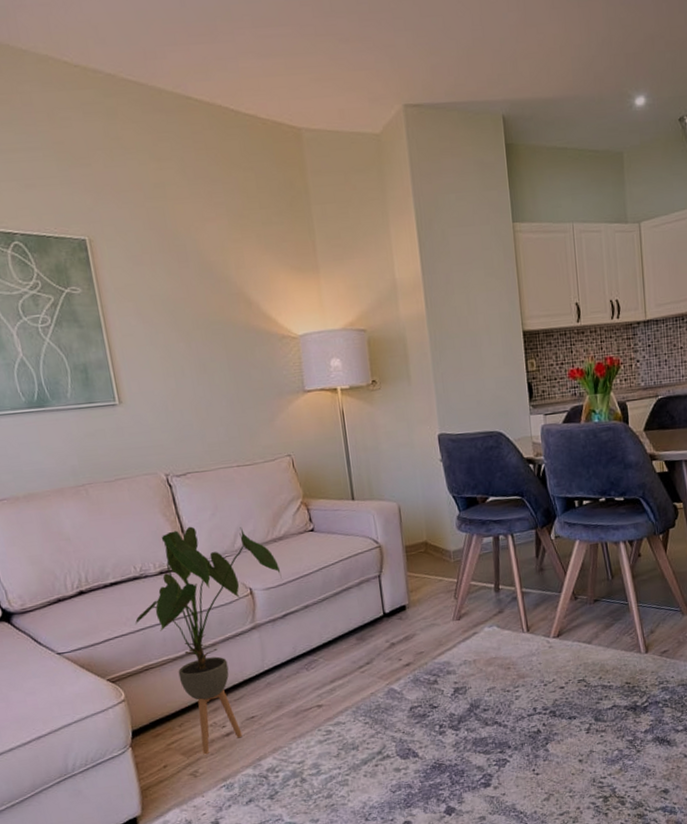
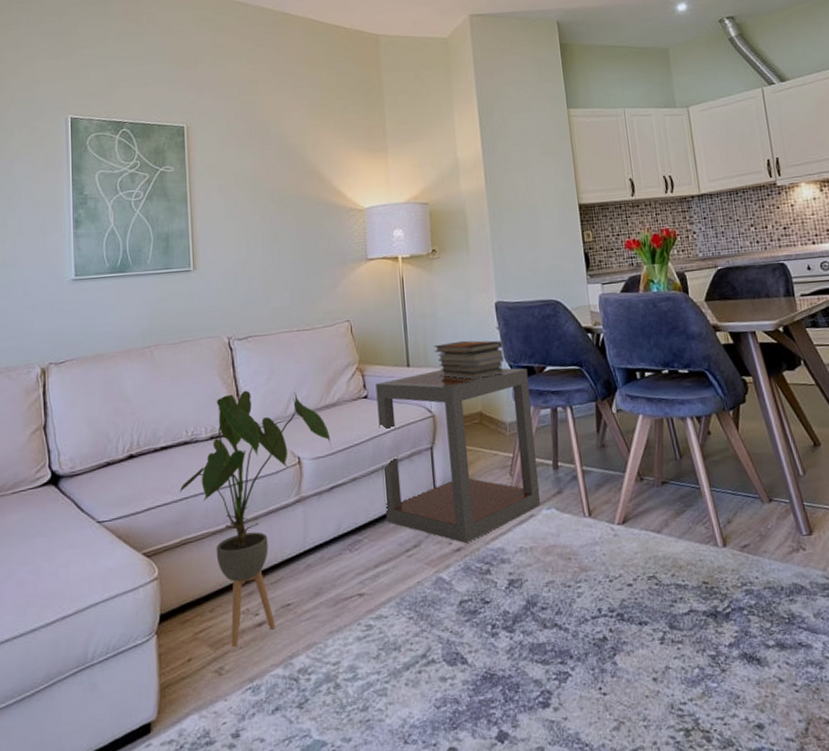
side table: none [321,499,483,660] -> present [375,368,540,544]
book stack: none [377,472,448,511] -> present [433,340,505,379]

